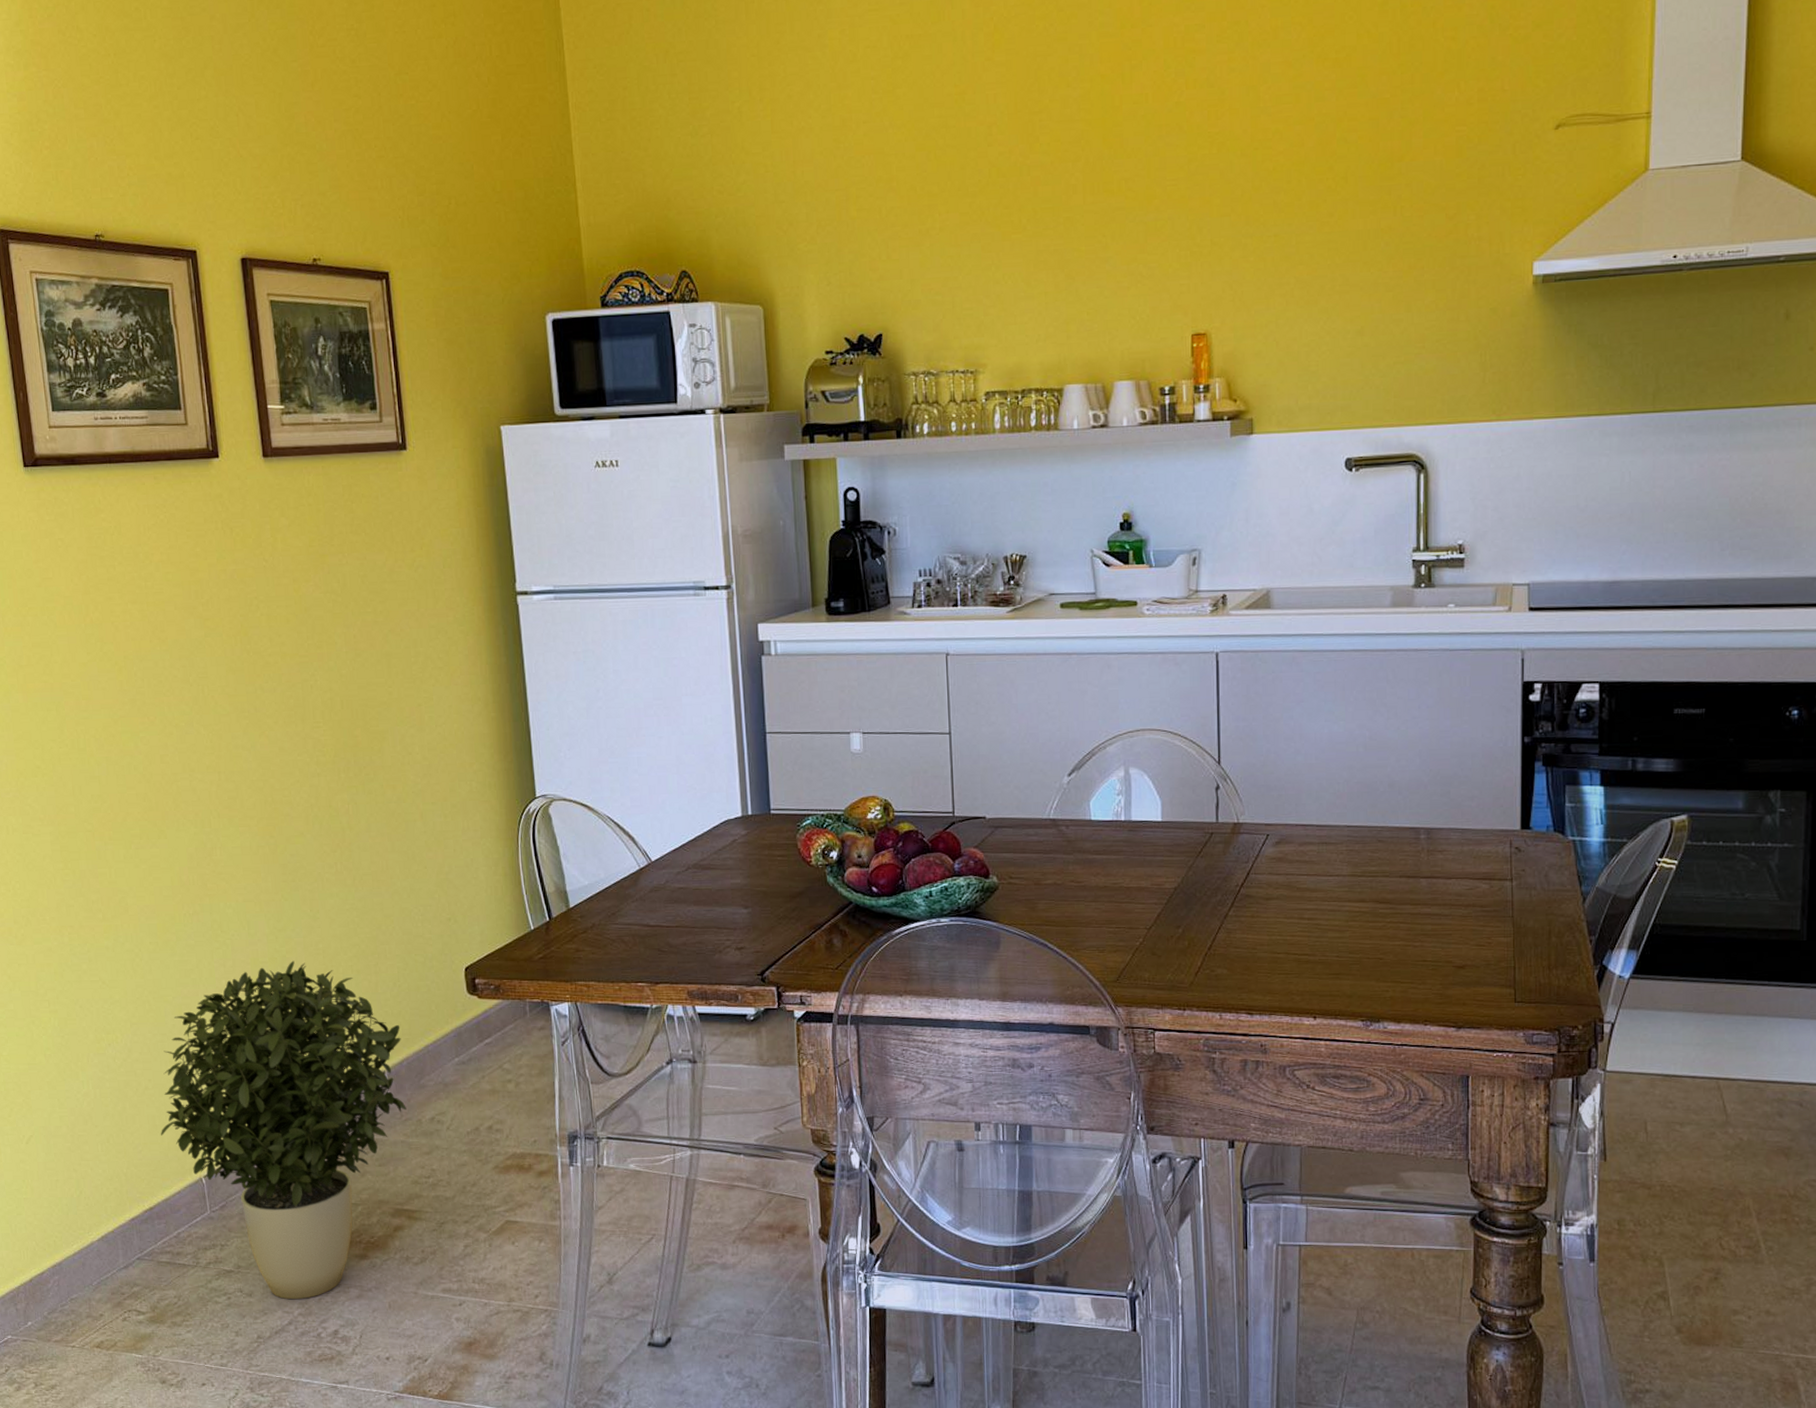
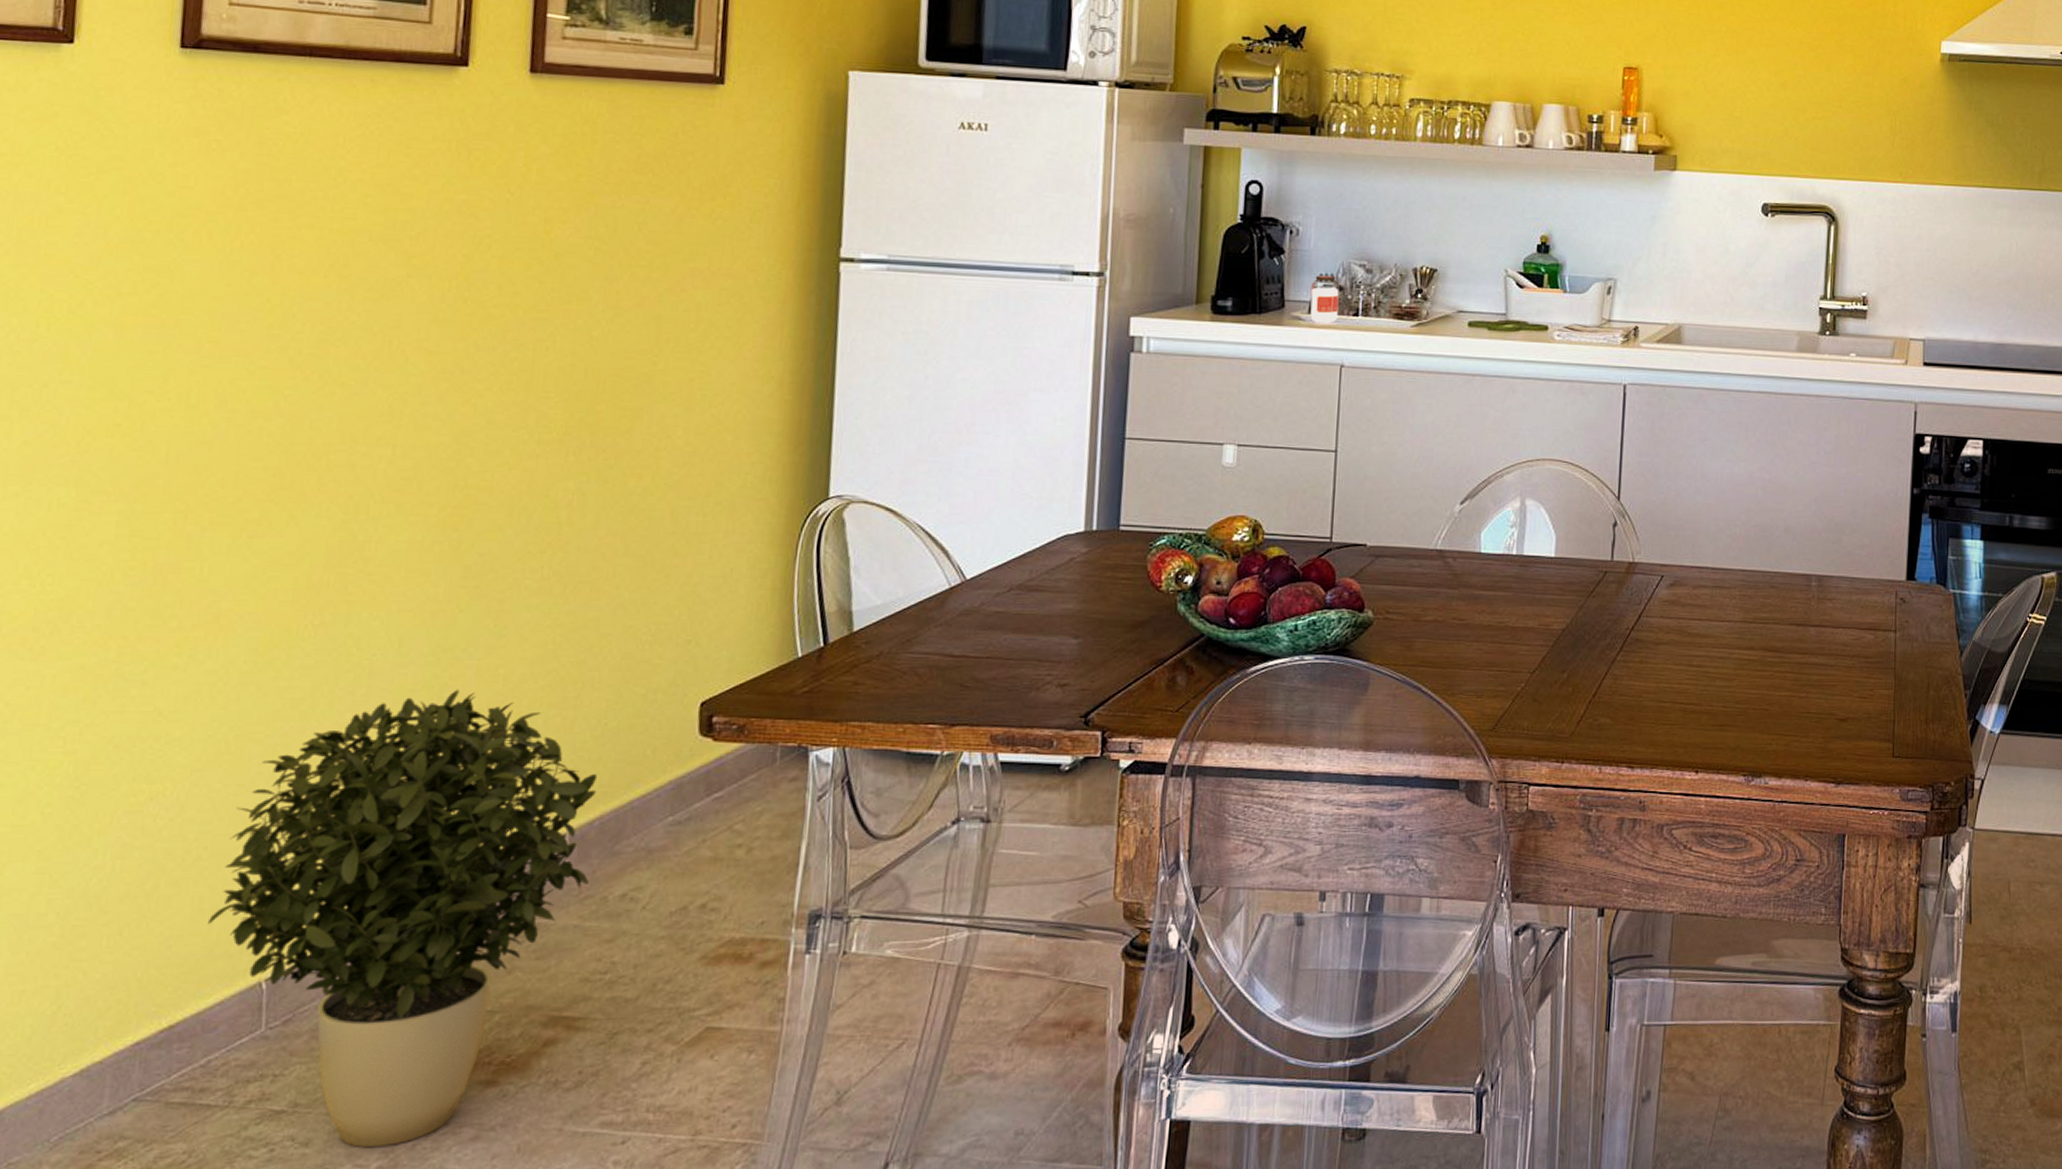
jar: none [911,570,940,616] -> present [1310,275,1341,323]

